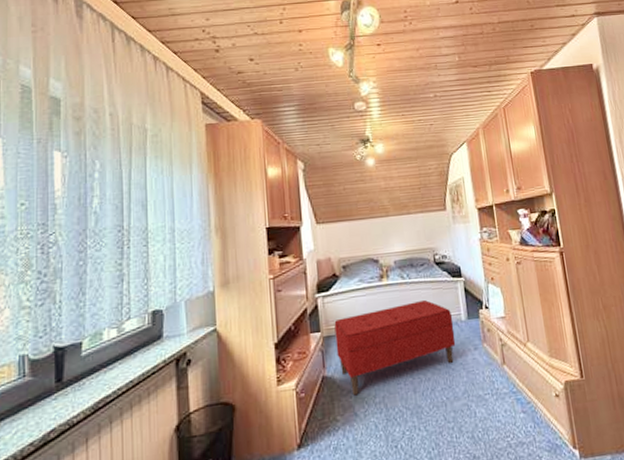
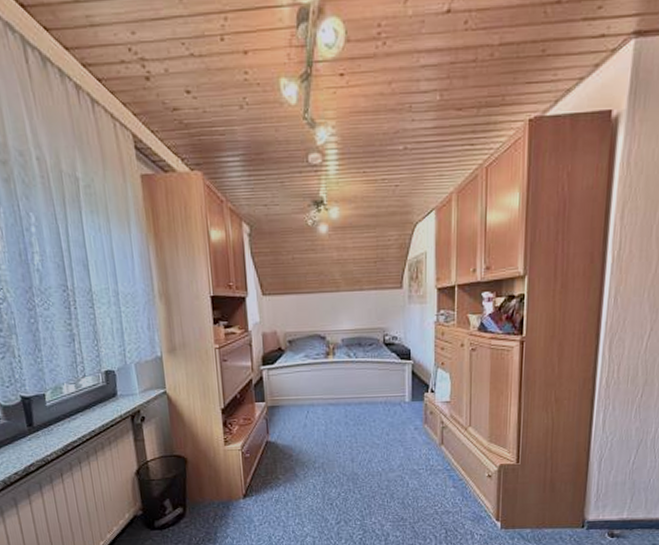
bench: present [334,300,456,396] -> none [278,380,397,460]

